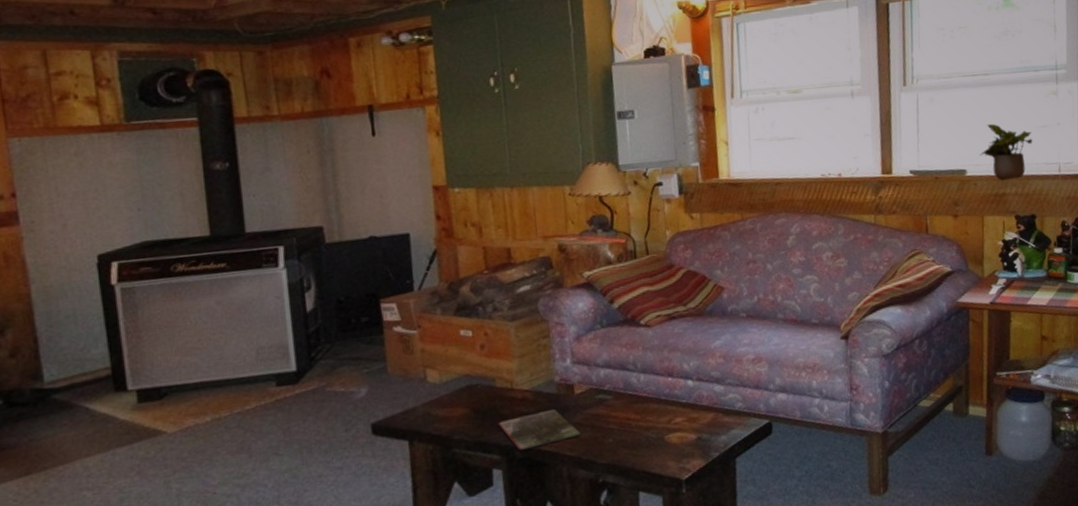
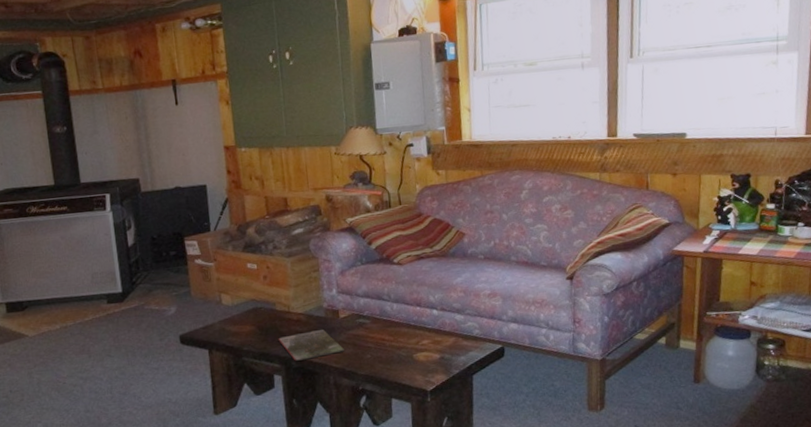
potted plant: present [980,123,1033,181] -> none [699,91,751,143]

